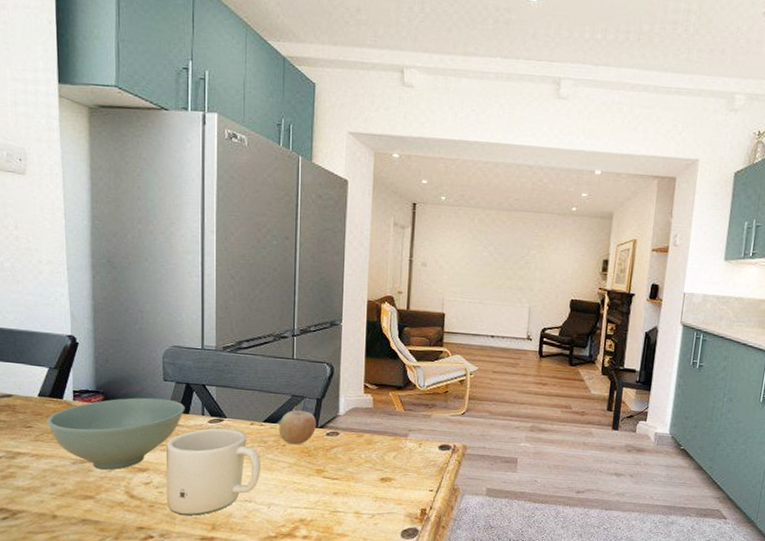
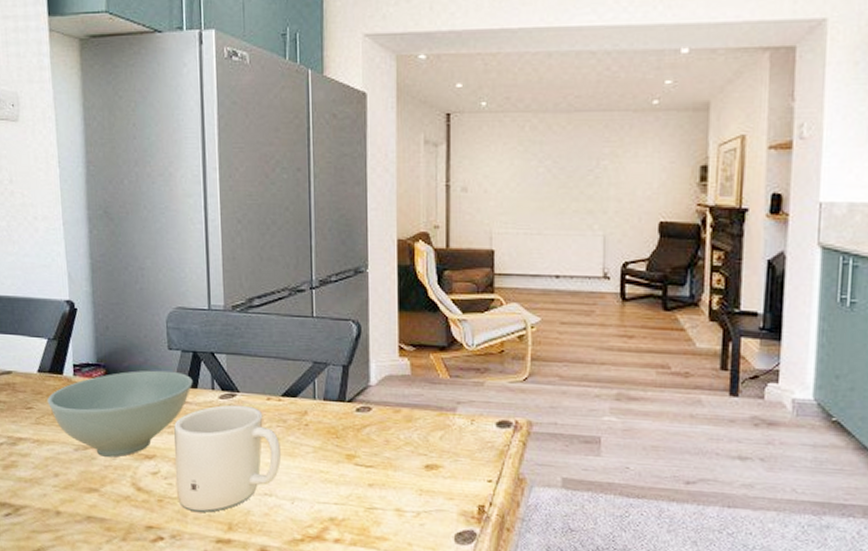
fruit: present [278,406,317,445] -> none [299,376,345,424]

